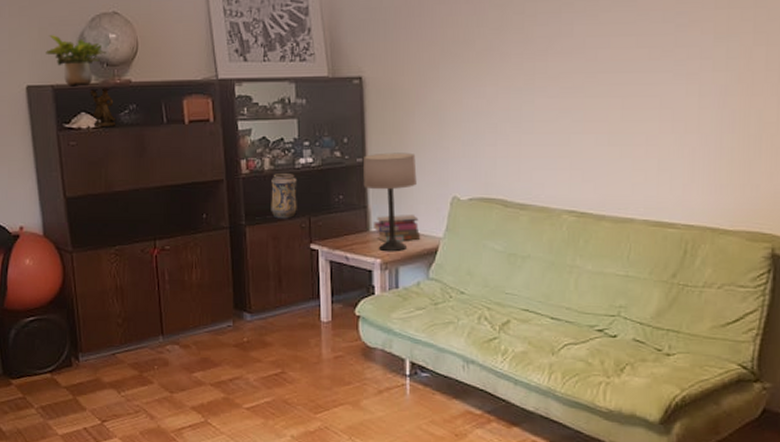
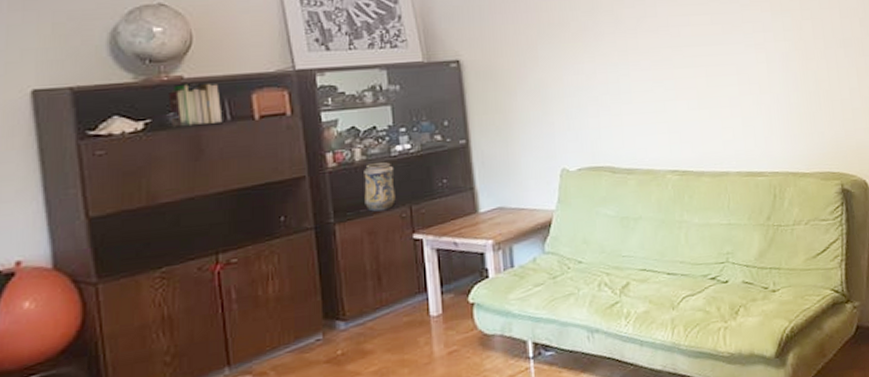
potted plant: present [45,35,107,88] -> none [62,30,149,89]
figurine: present [90,89,116,128] -> none [125,88,163,132]
books: none [120,87,161,126] -> present [168,84,223,128]
table lamp: present [363,152,417,252] -> none [467,130,524,232]
books: present [374,215,420,242] -> none [483,191,532,222]

